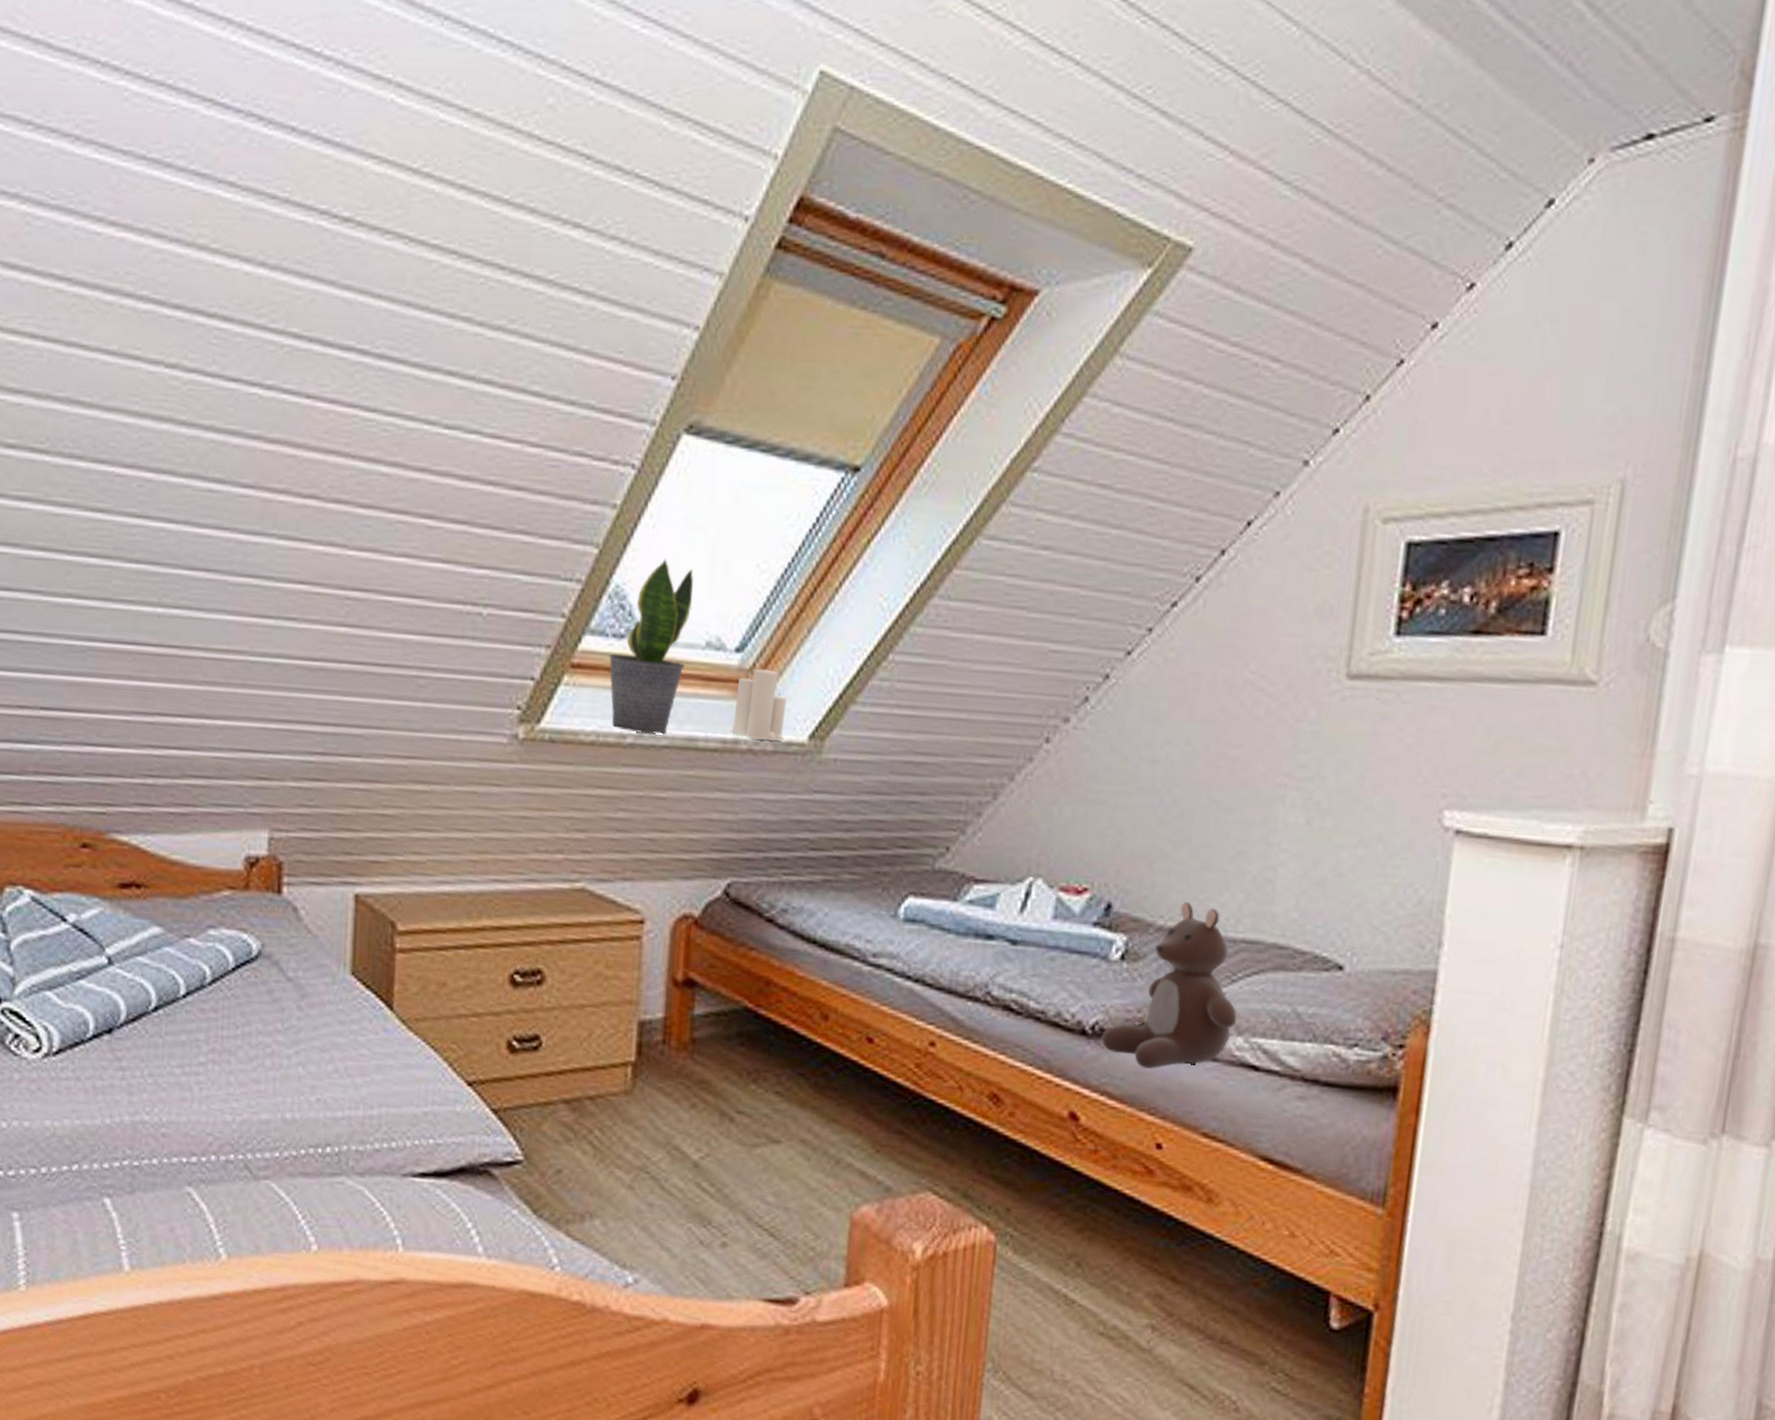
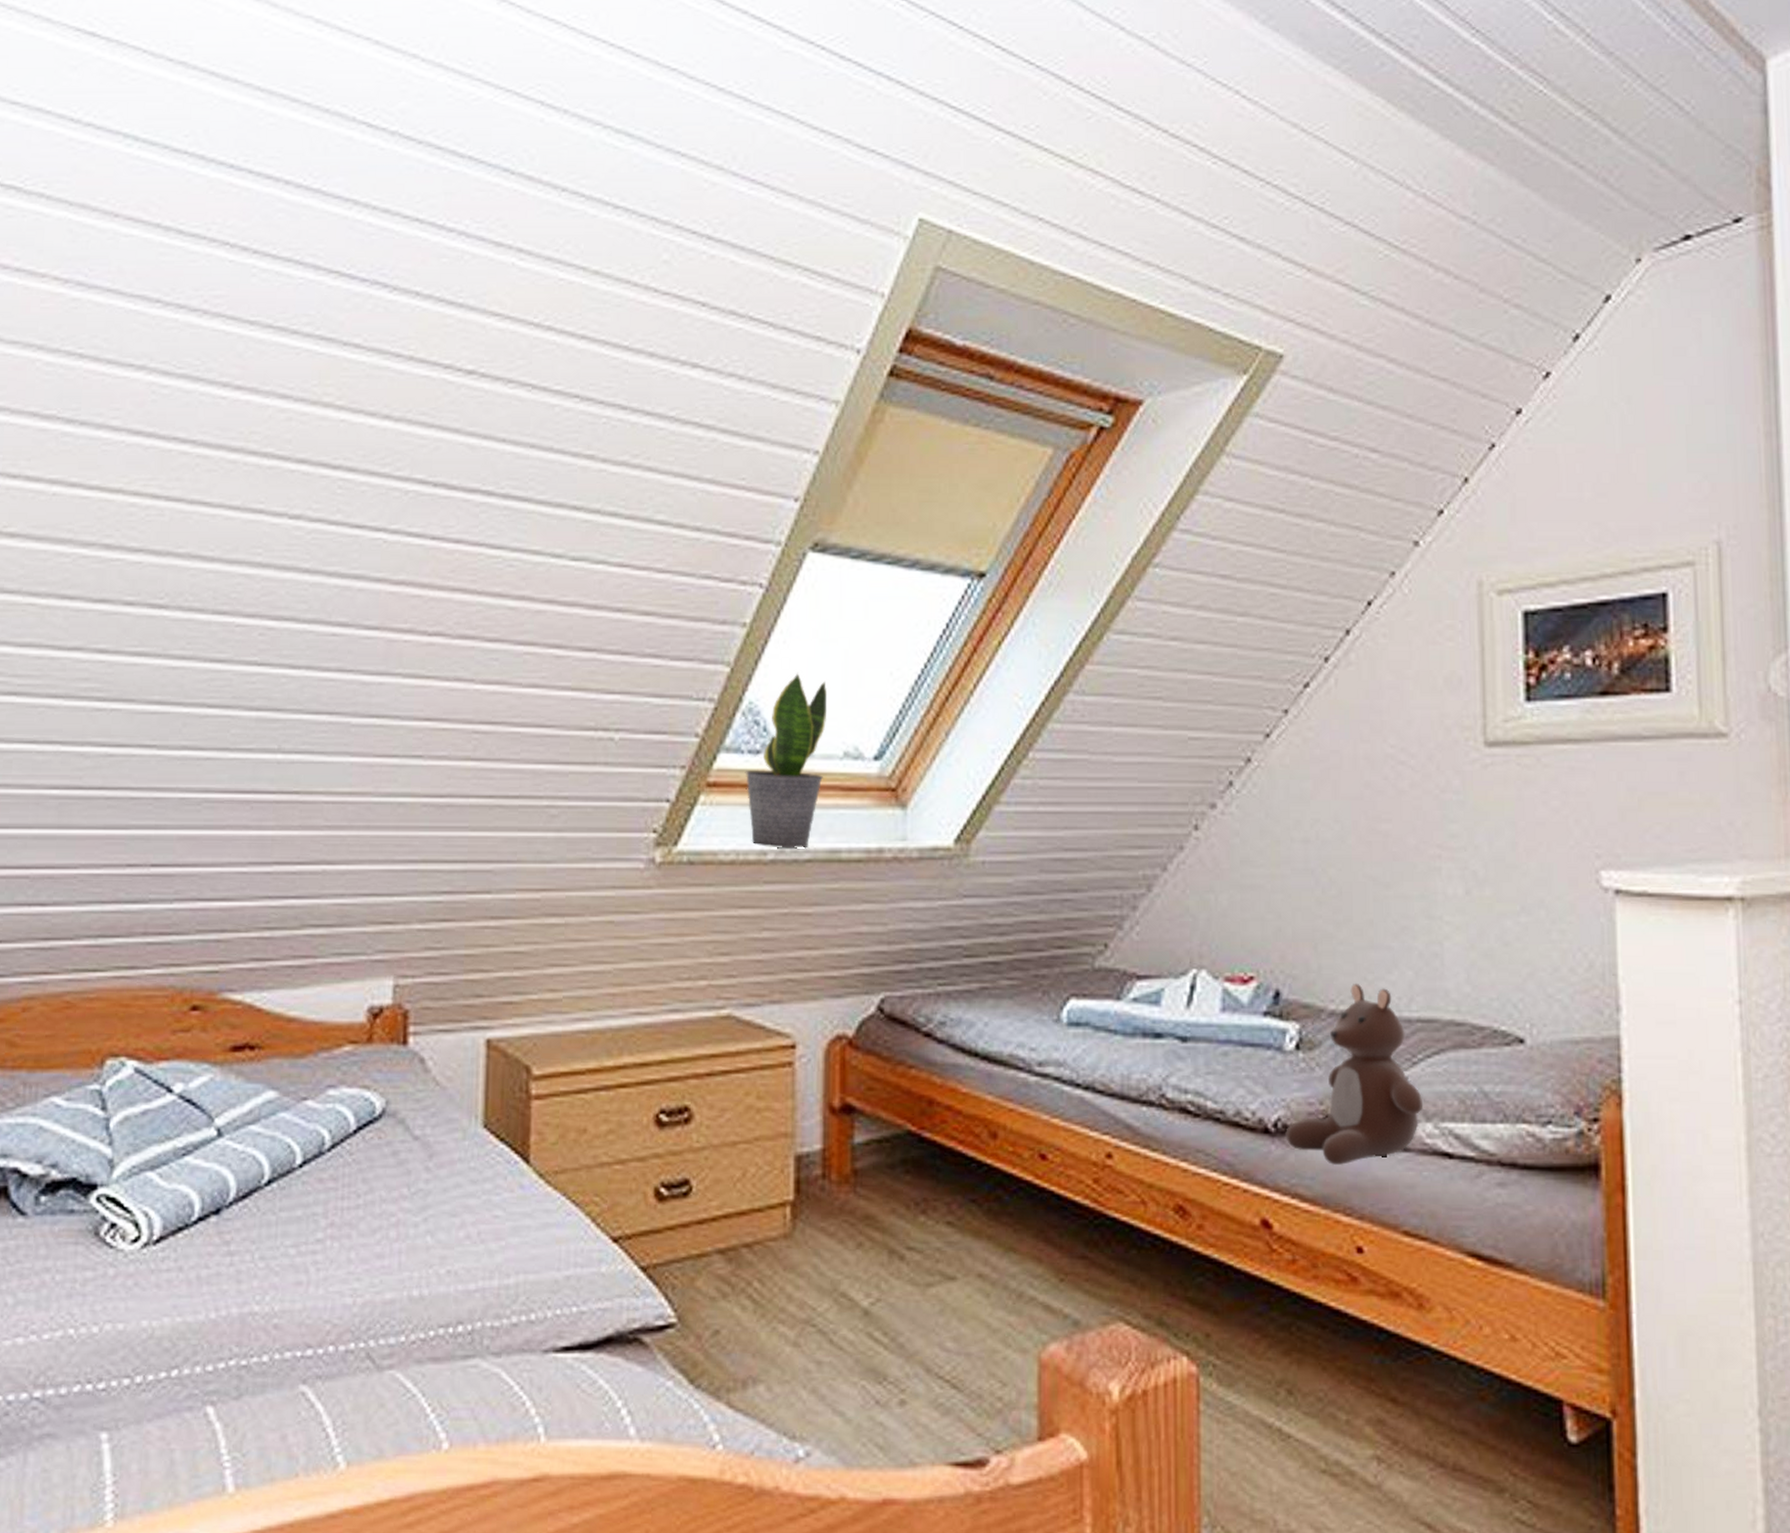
candle: present [732,668,787,741] -> none [876,774,929,847]

